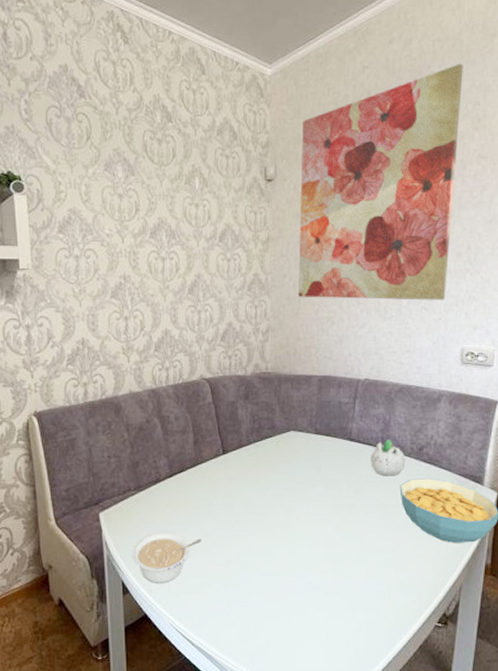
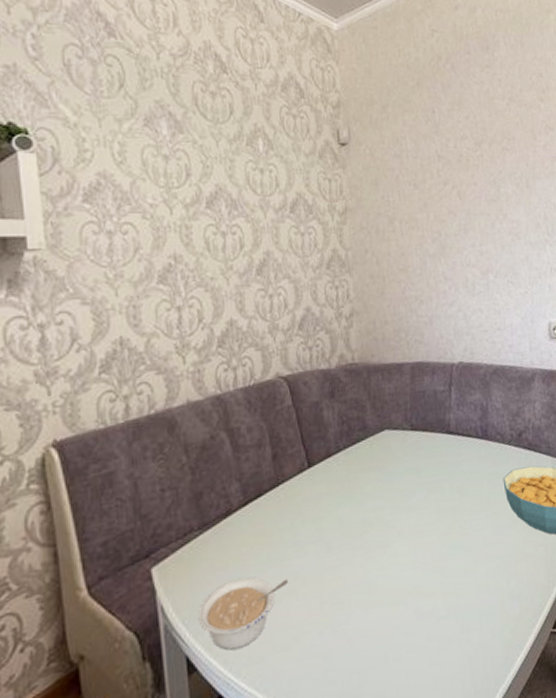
wall art: present [298,63,463,300] -> none [374,35,529,275]
succulent planter: present [371,439,406,477] -> none [471,427,507,470]

